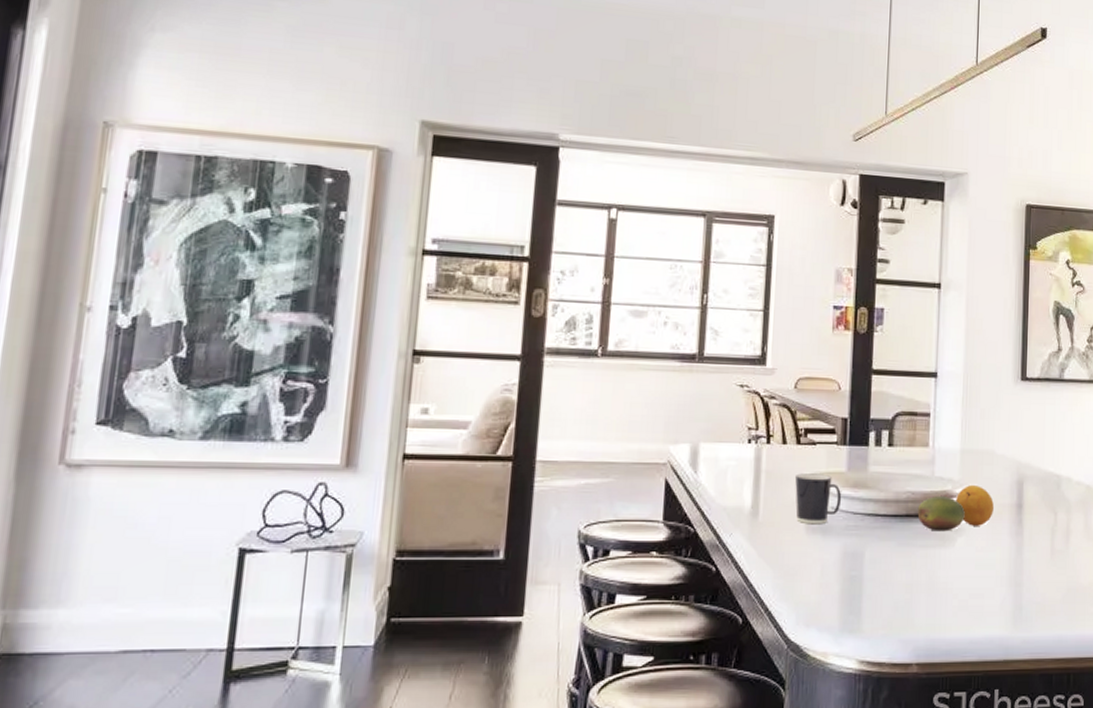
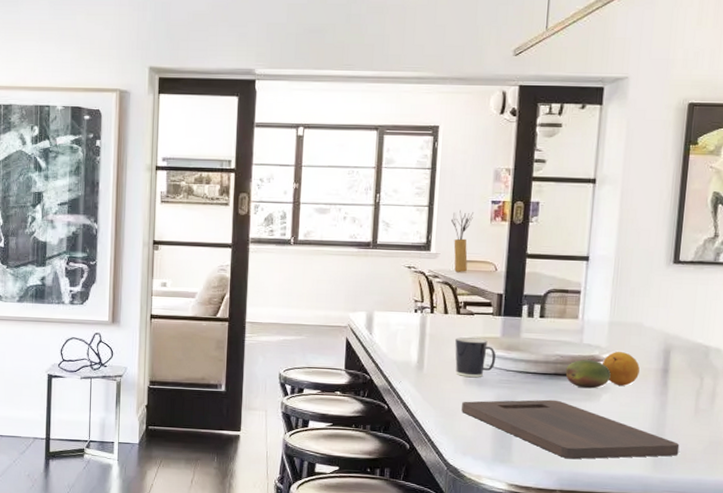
vase: none [788,315,814,392] -> present [450,209,473,272]
cutting board: none [804,548,1038,622] -> present [461,399,680,459]

